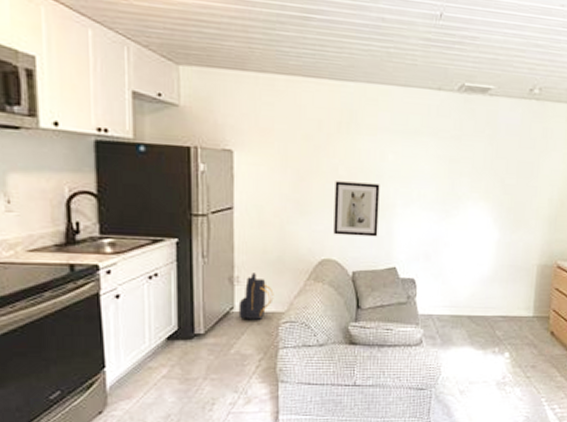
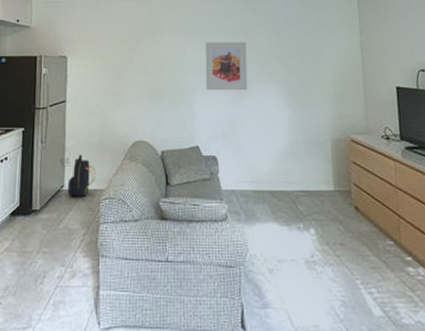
wall art: present [333,181,380,237] -> none [144,74,181,119]
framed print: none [408,146,460,208] -> present [205,42,248,91]

